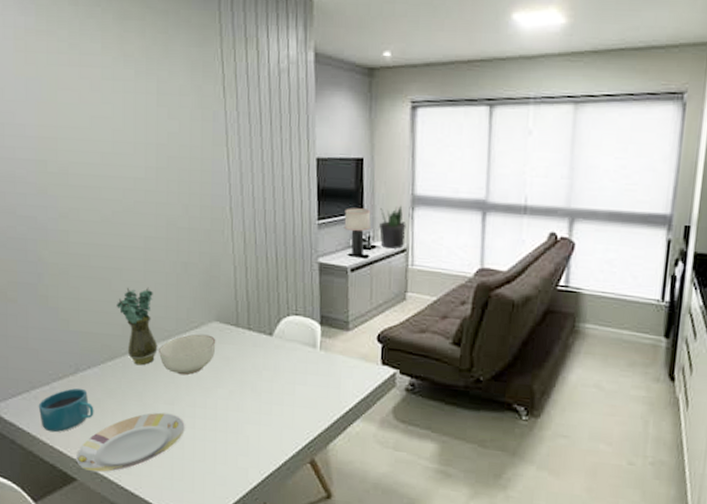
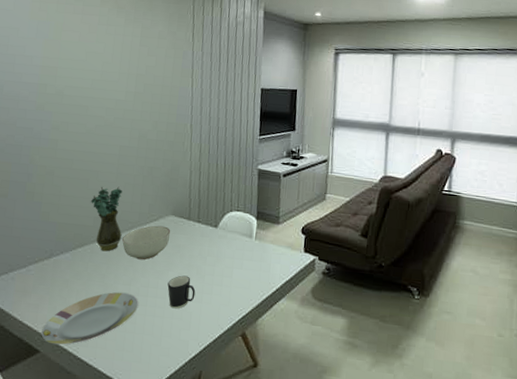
cup: present [38,388,94,433] -> none [13,270,62,310]
mug: none [217,393,252,432] -> present [167,275,196,309]
table lamp: present [344,208,372,256] -> none [279,127,301,165]
planter: present [379,205,407,249] -> none [307,126,328,159]

